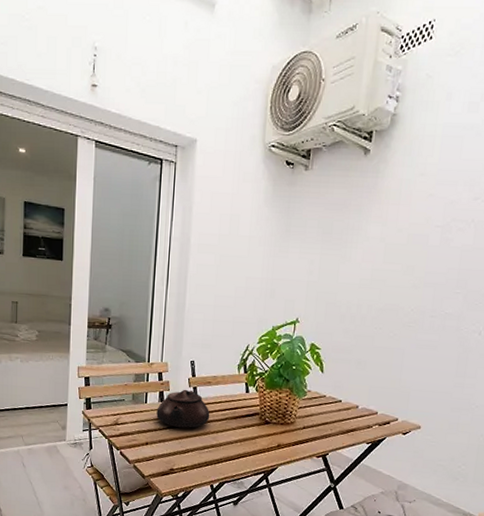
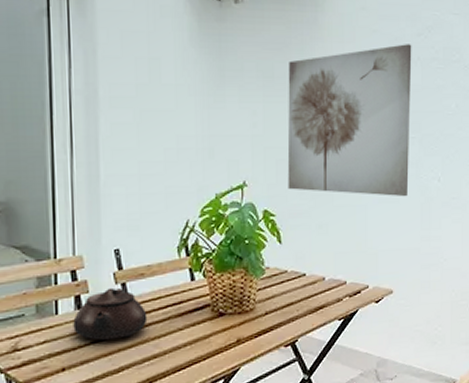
wall art: none [334,207,468,346] -> present [287,44,412,197]

